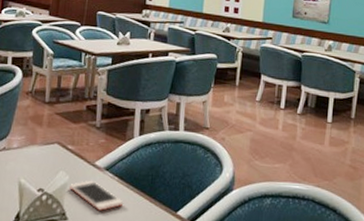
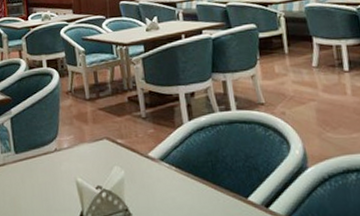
cell phone: present [70,180,124,211] -> none [127,172,187,203]

